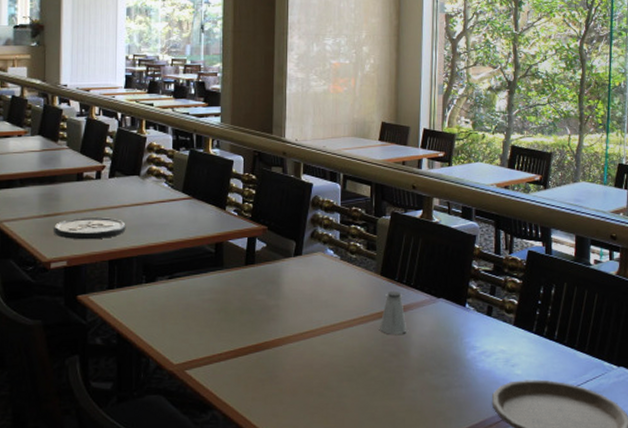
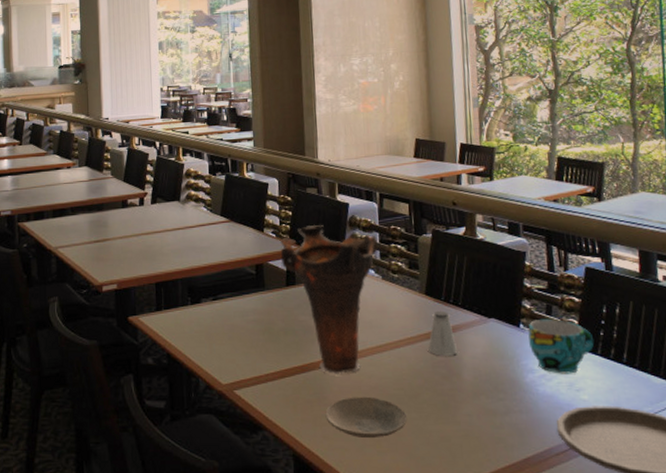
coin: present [54,217,126,240] -> none [103,242,170,264]
vase: none [241,205,338,353] -> present [280,225,378,374]
plate: none [276,374,356,416] -> present [325,396,408,439]
cup: none [473,298,531,351] -> present [528,318,594,374]

